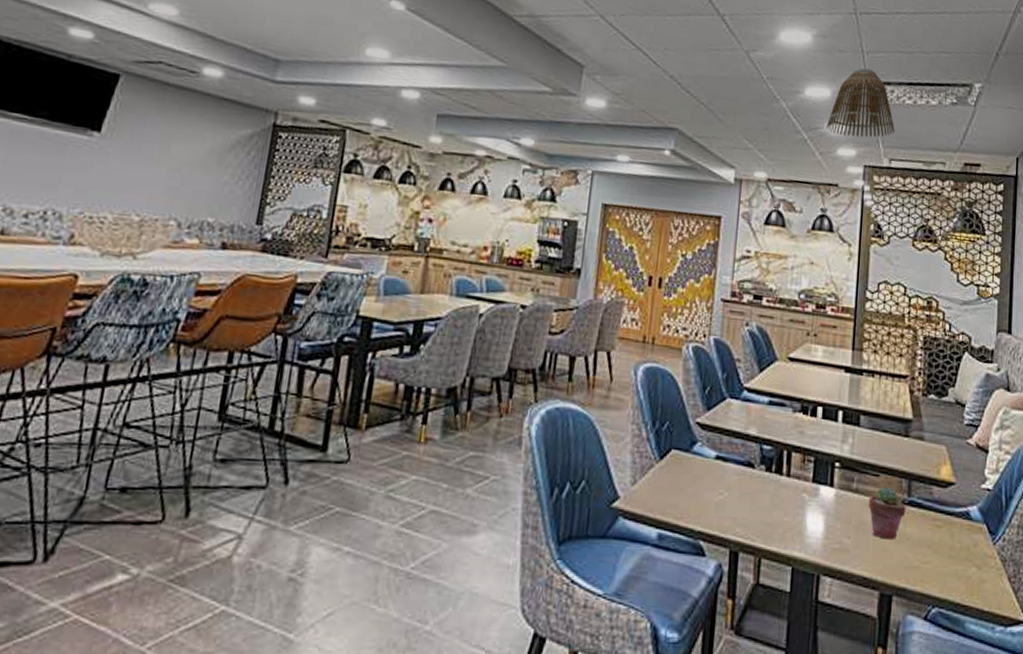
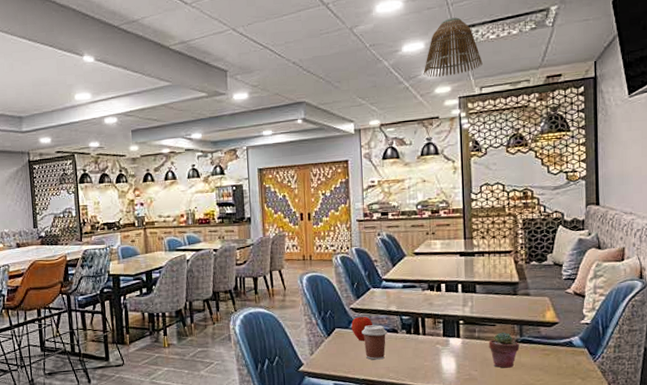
apple: none [693,436,724,475] -> present [351,316,373,342]
coffee cup: none [706,451,741,505] -> present [361,325,388,360]

